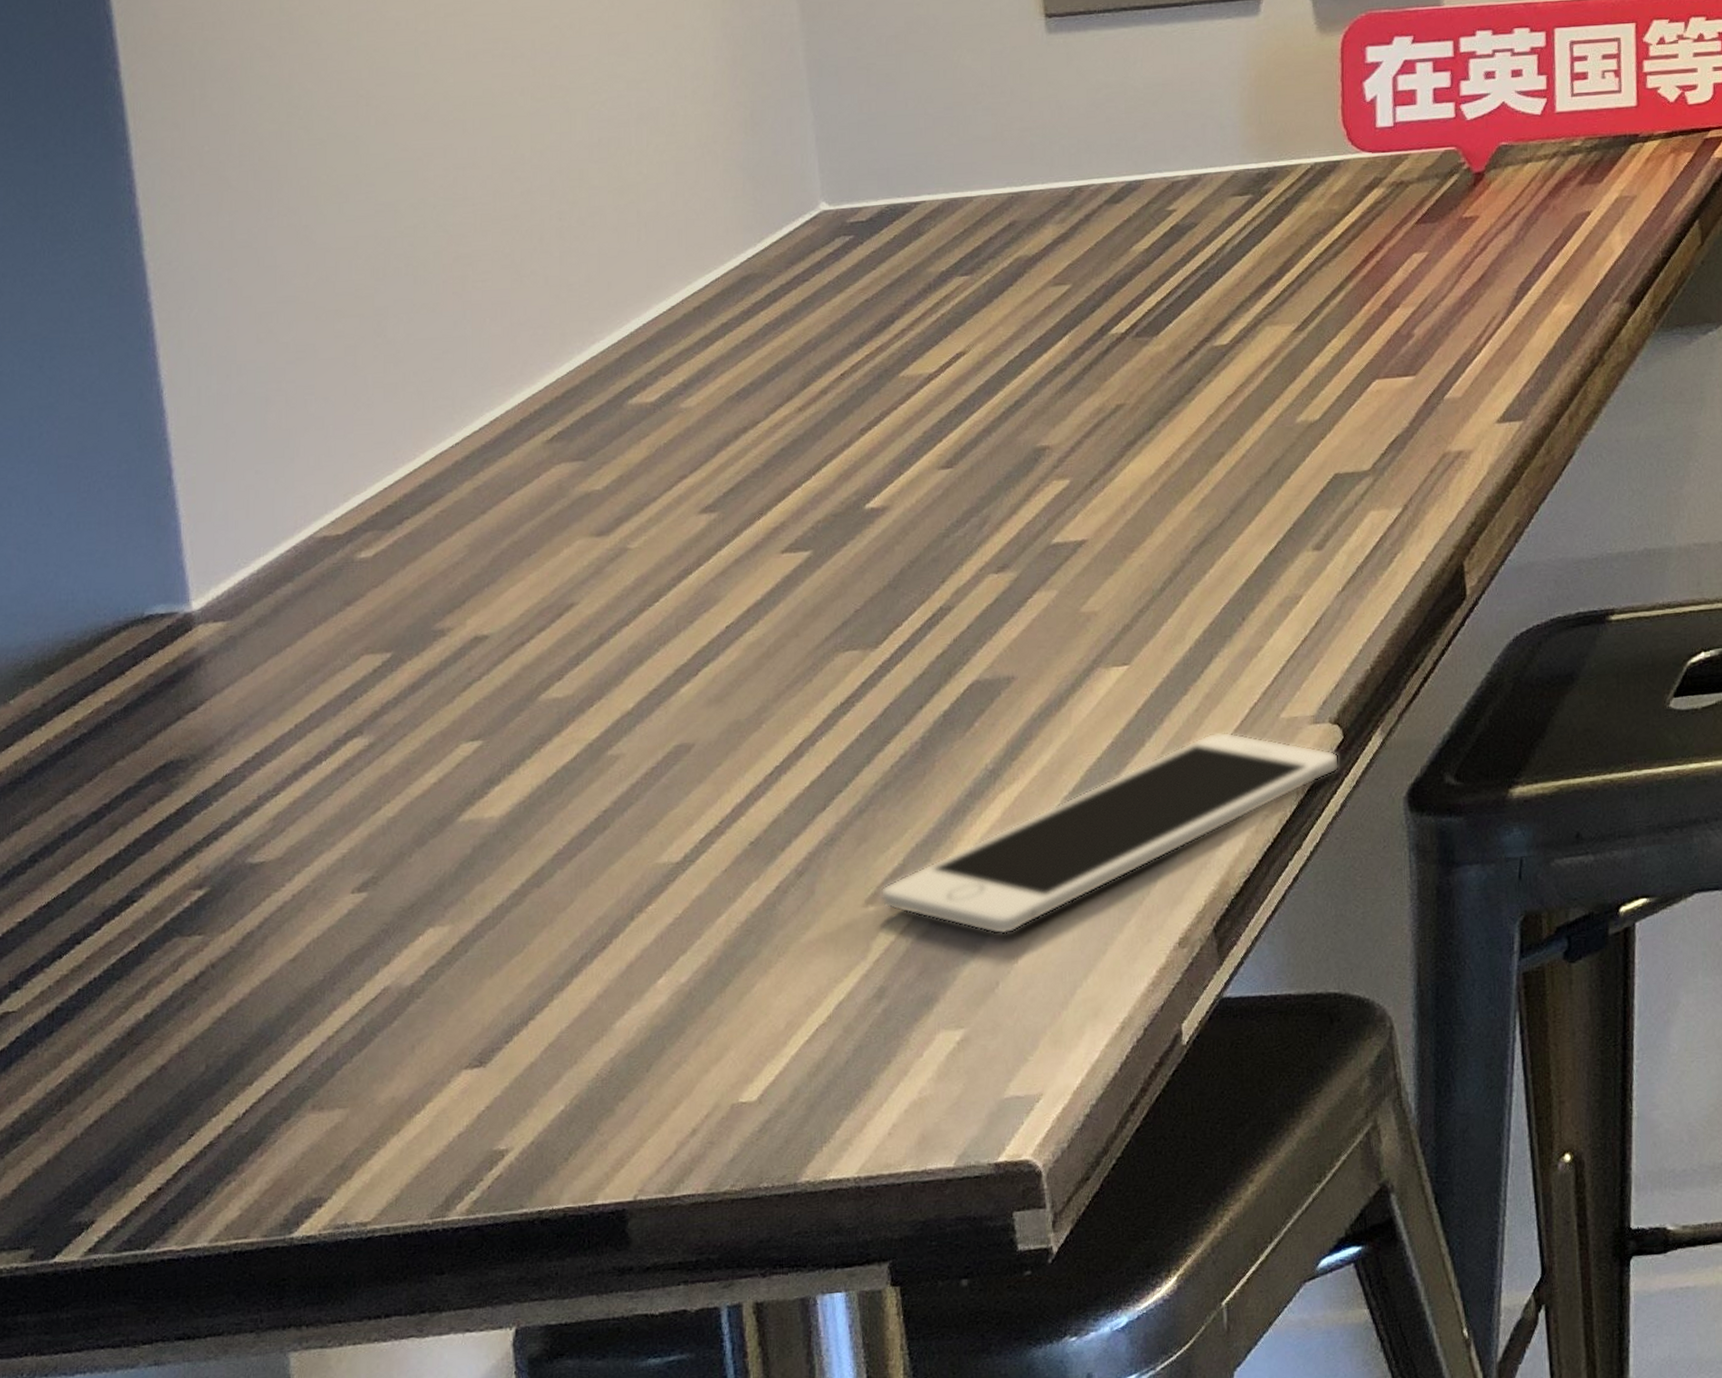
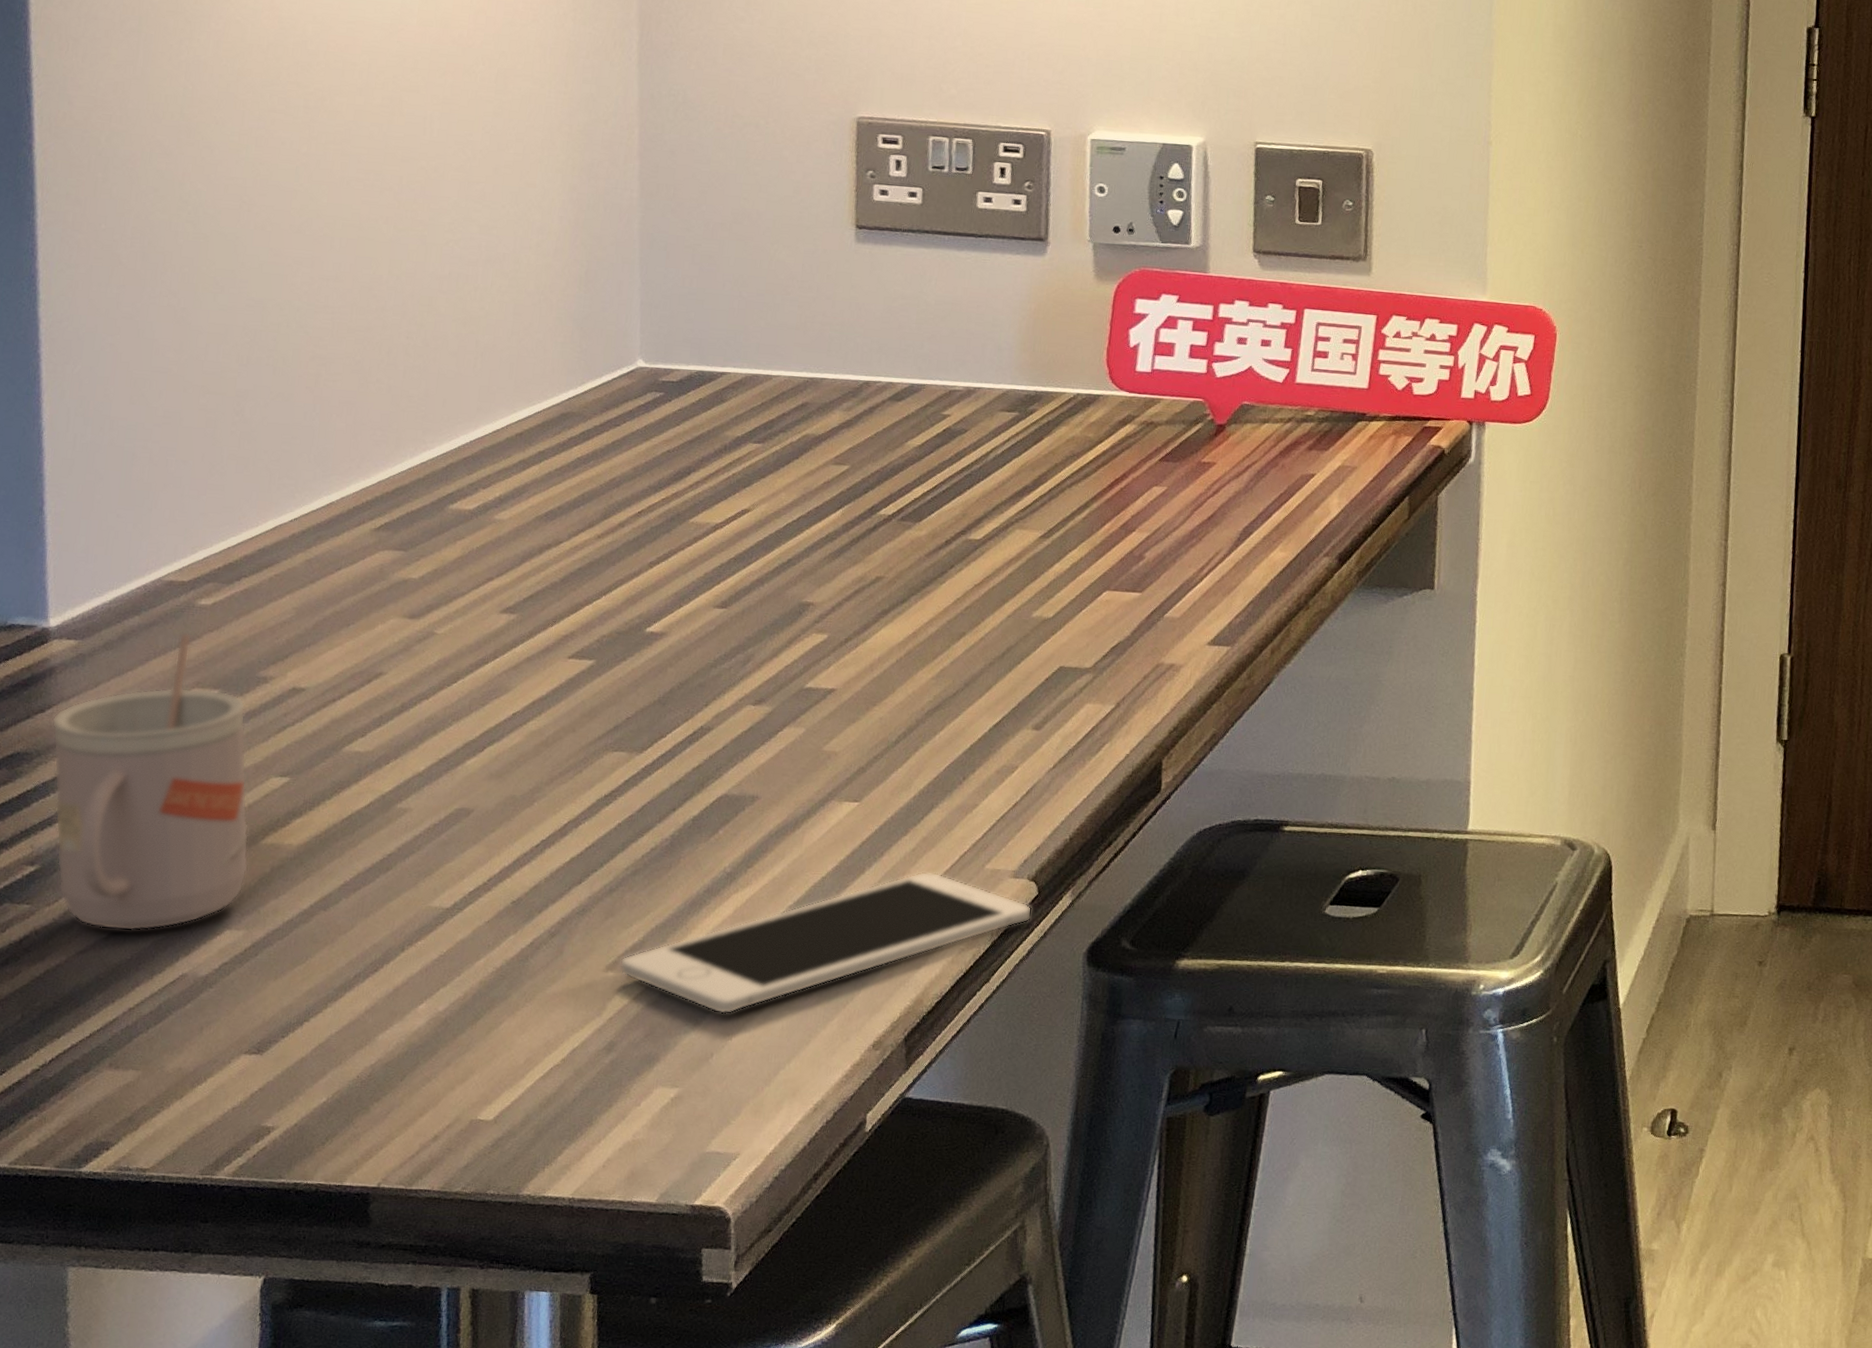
mug: none [206,593,447,950] -> present [52,632,250,931]

